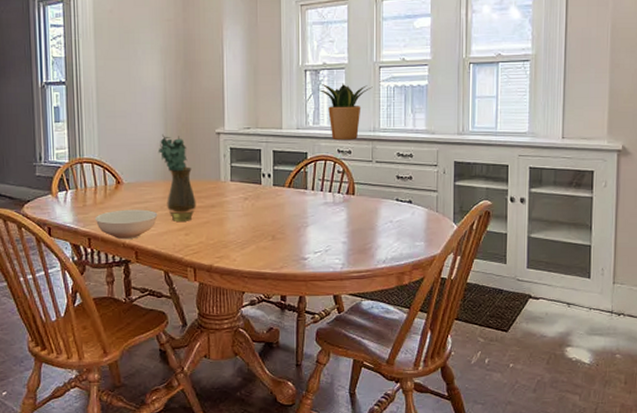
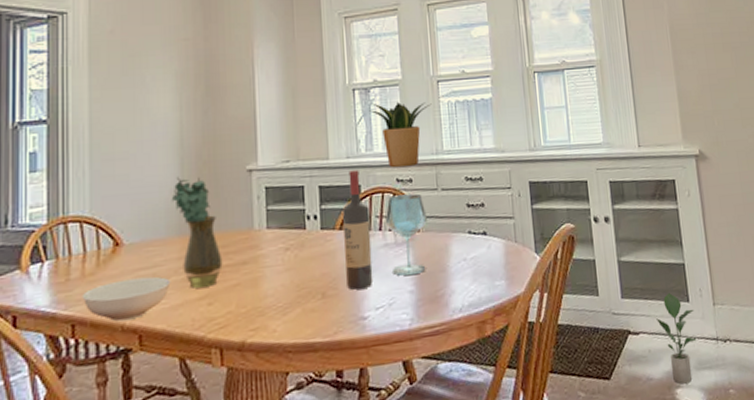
wine bottle: none [291,140,314,236] -> present [343,170,374,290]
wine glass: none [326,163,361,230] -> present [385,193,427,276]
potted plant: none [557,269,594,344] -> present [656,293,697,385]

